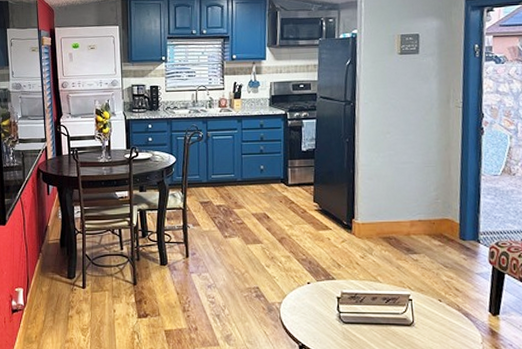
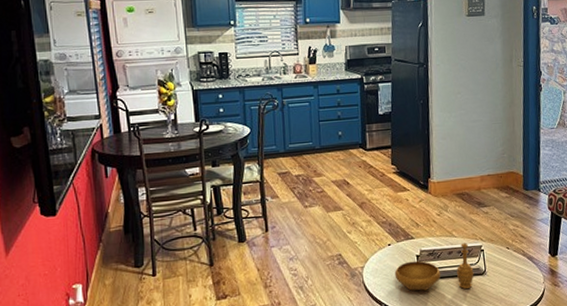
decorative bowl: none [313,290,400,338] -> present [394,243,474,291]

